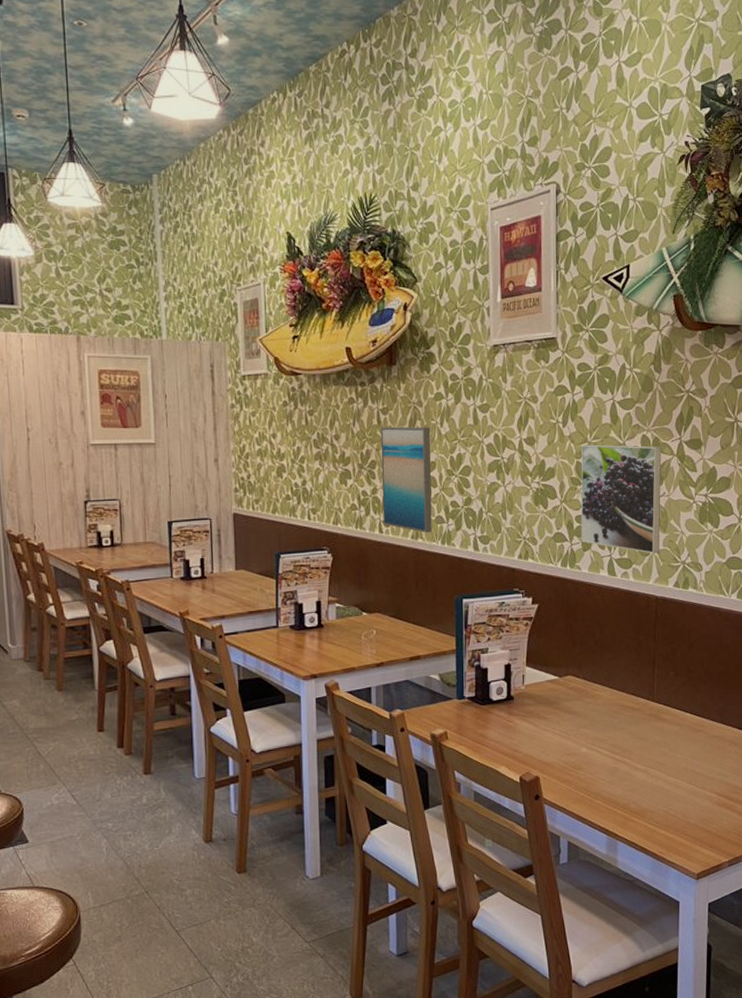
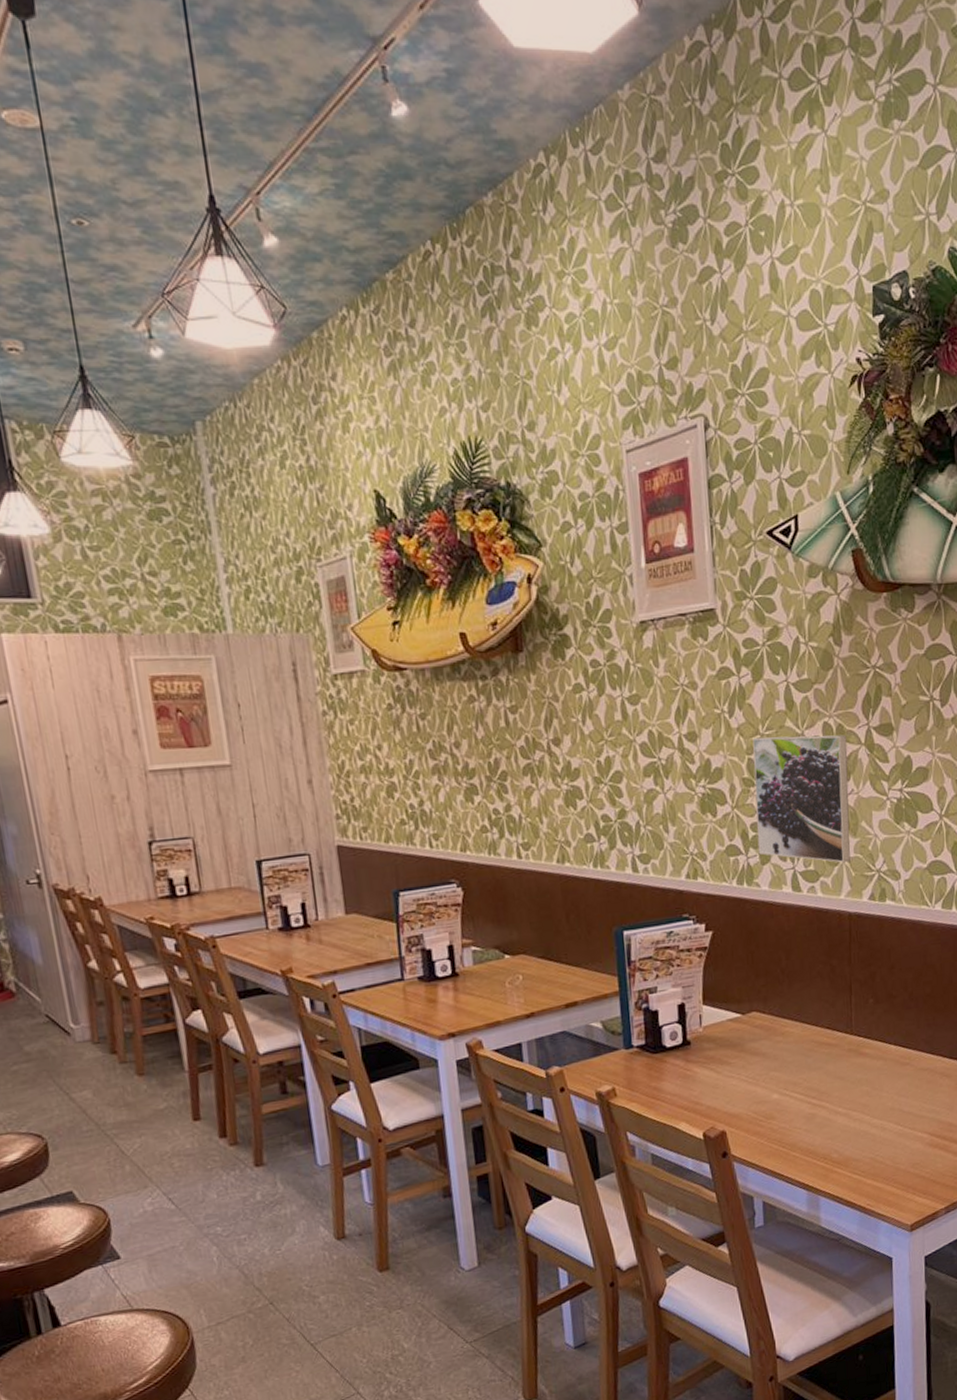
wall art: present [380,426,432,533] -> none [509,726,582,855]

